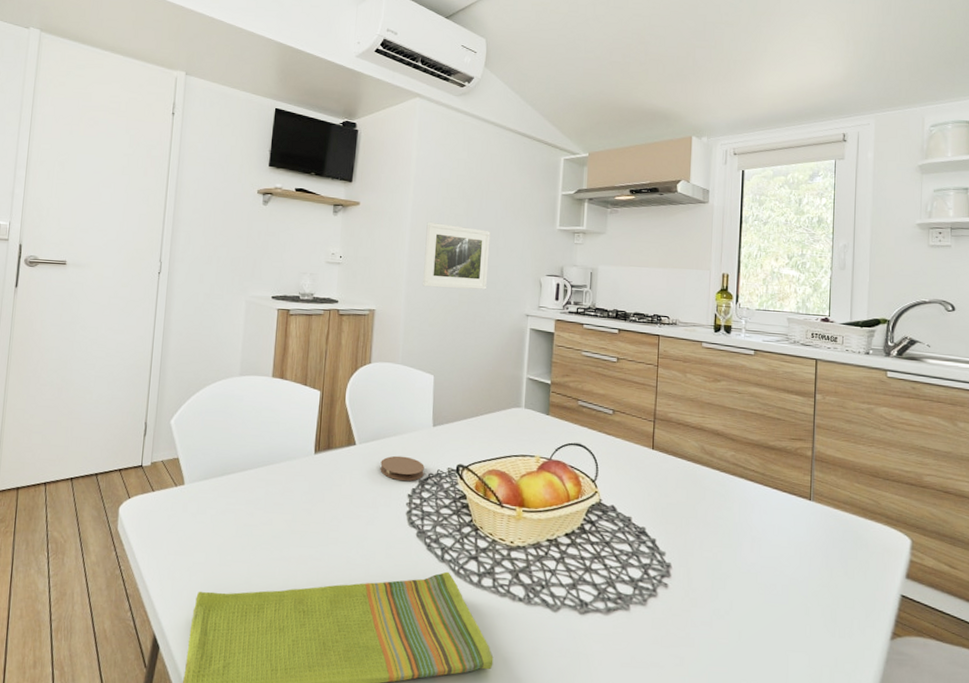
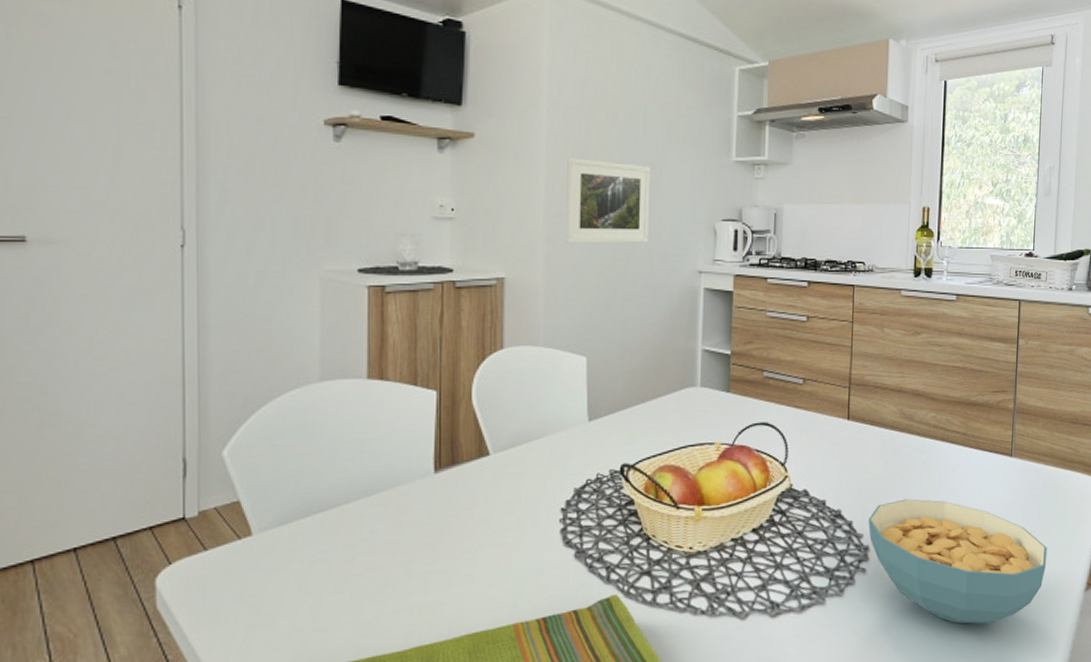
coaster: present [380,455,424,481] -> none [523,462,580,493]
cereal bowl: none [671,526,849,655] -> present [868,499,1048,624]

